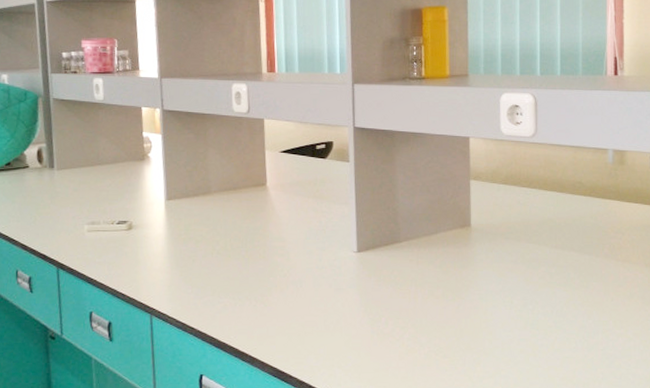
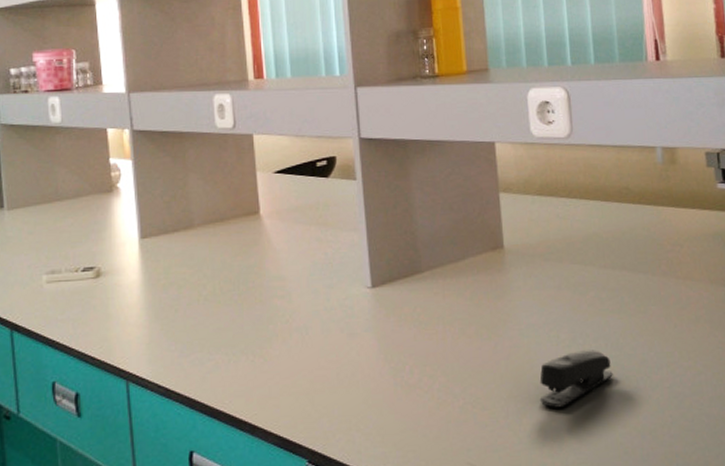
stapler: none [492,315,556,360] -> present [539,350,613,408]

